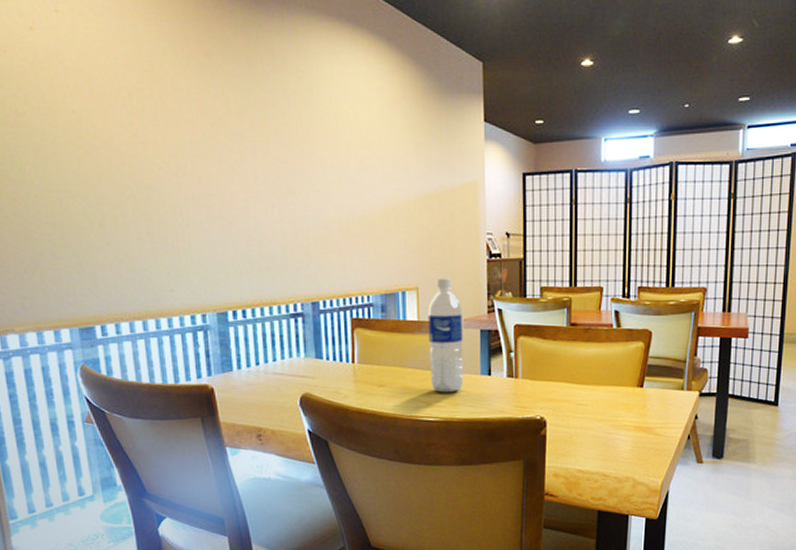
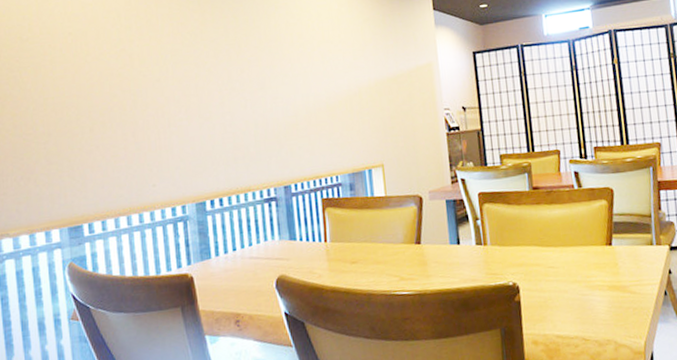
water bottle: present [428,278,464,393] -> none [394,153,434,266]

